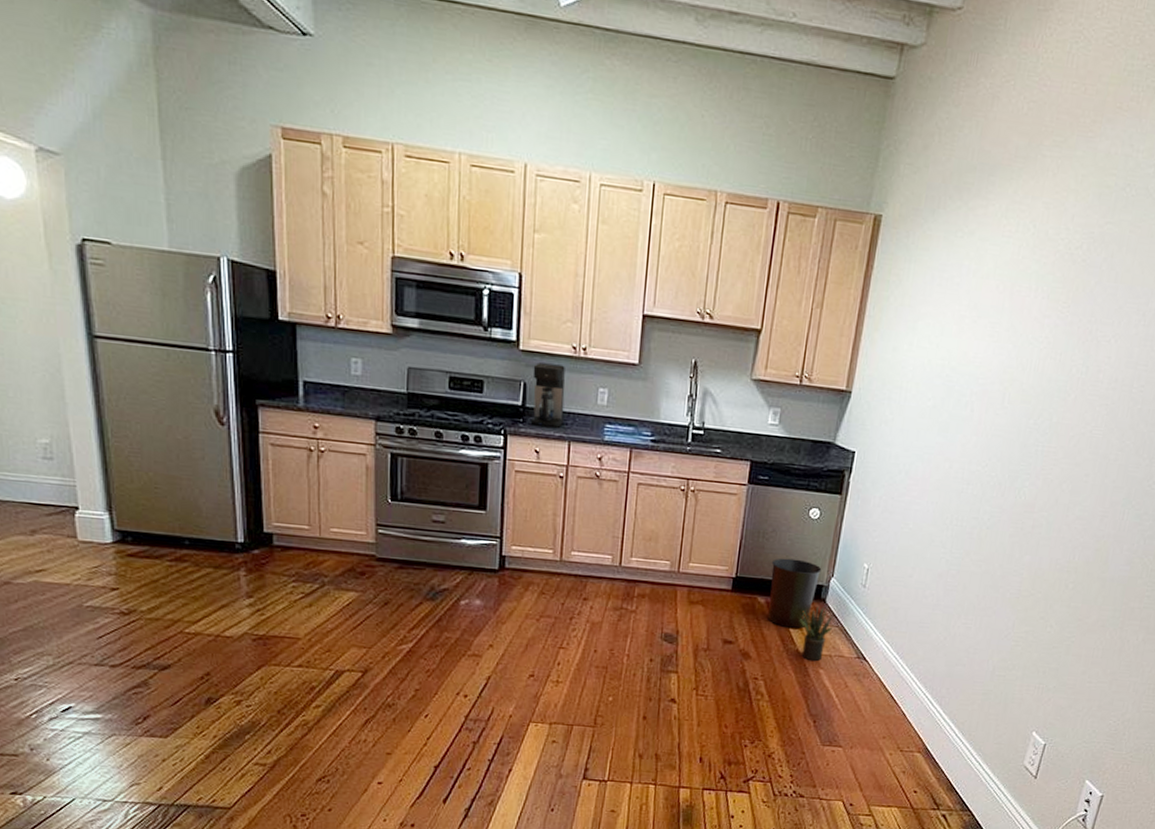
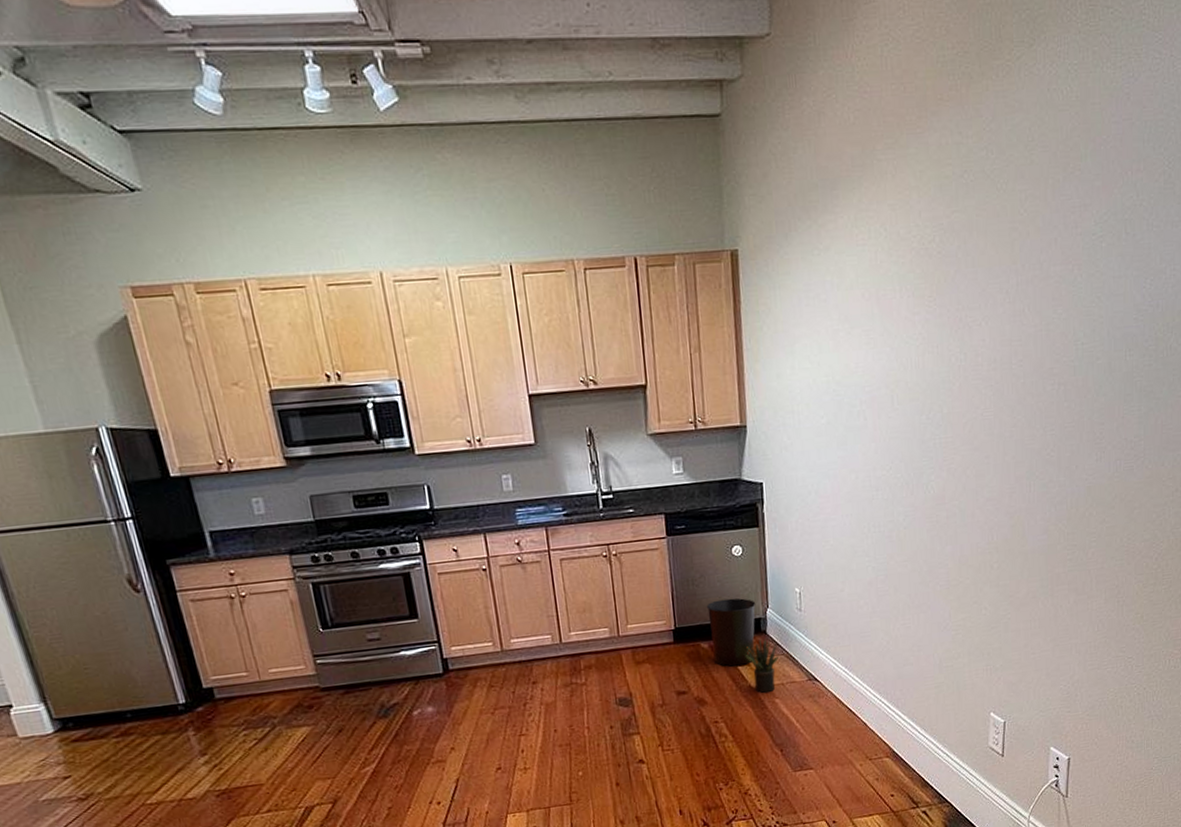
coffee maker: present [531,362,565,429] -> none [432,461,476,526]

